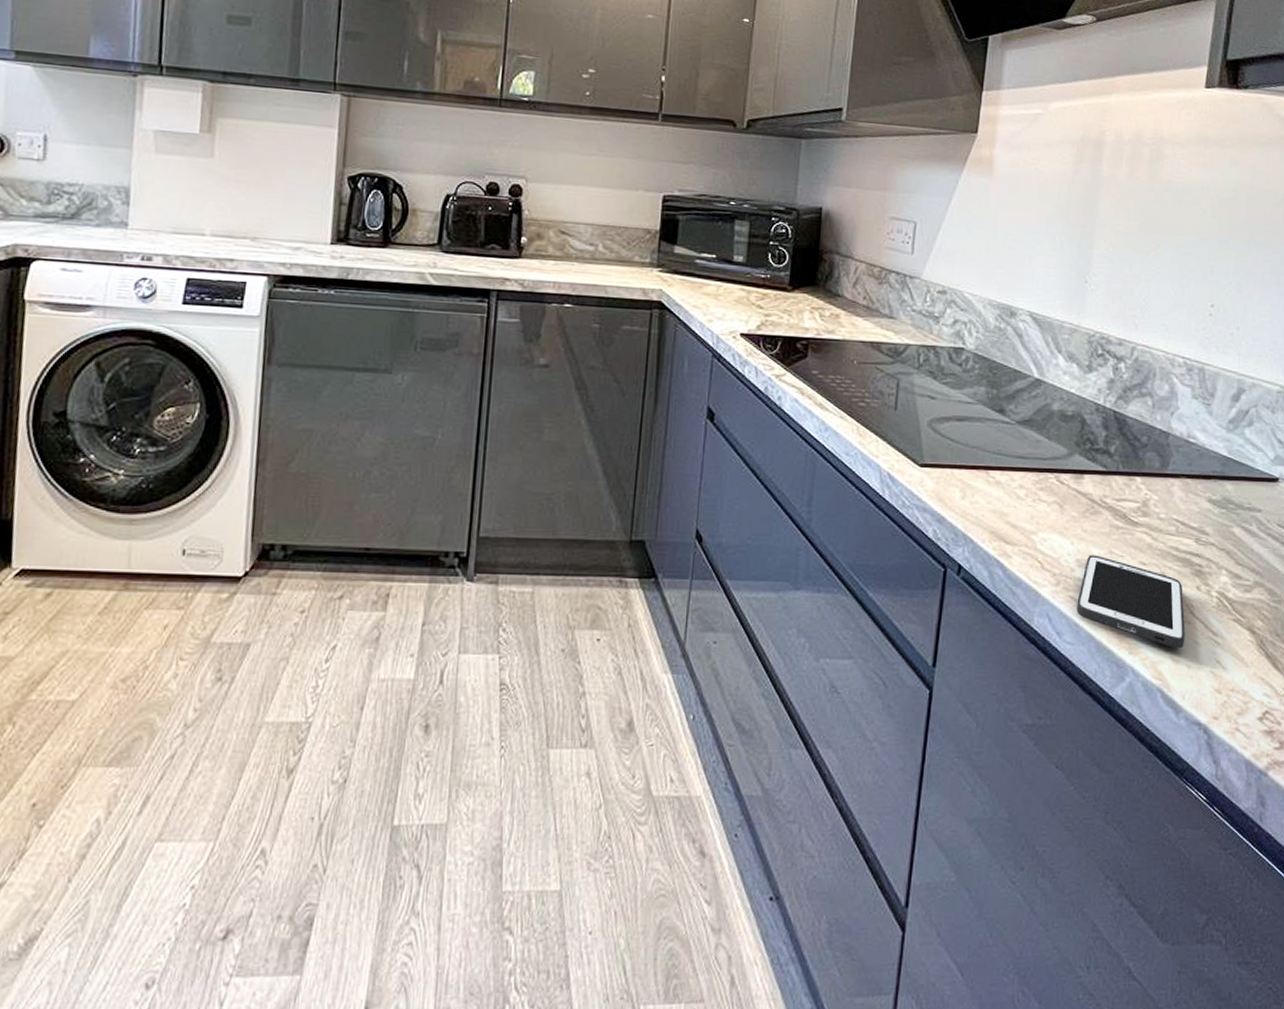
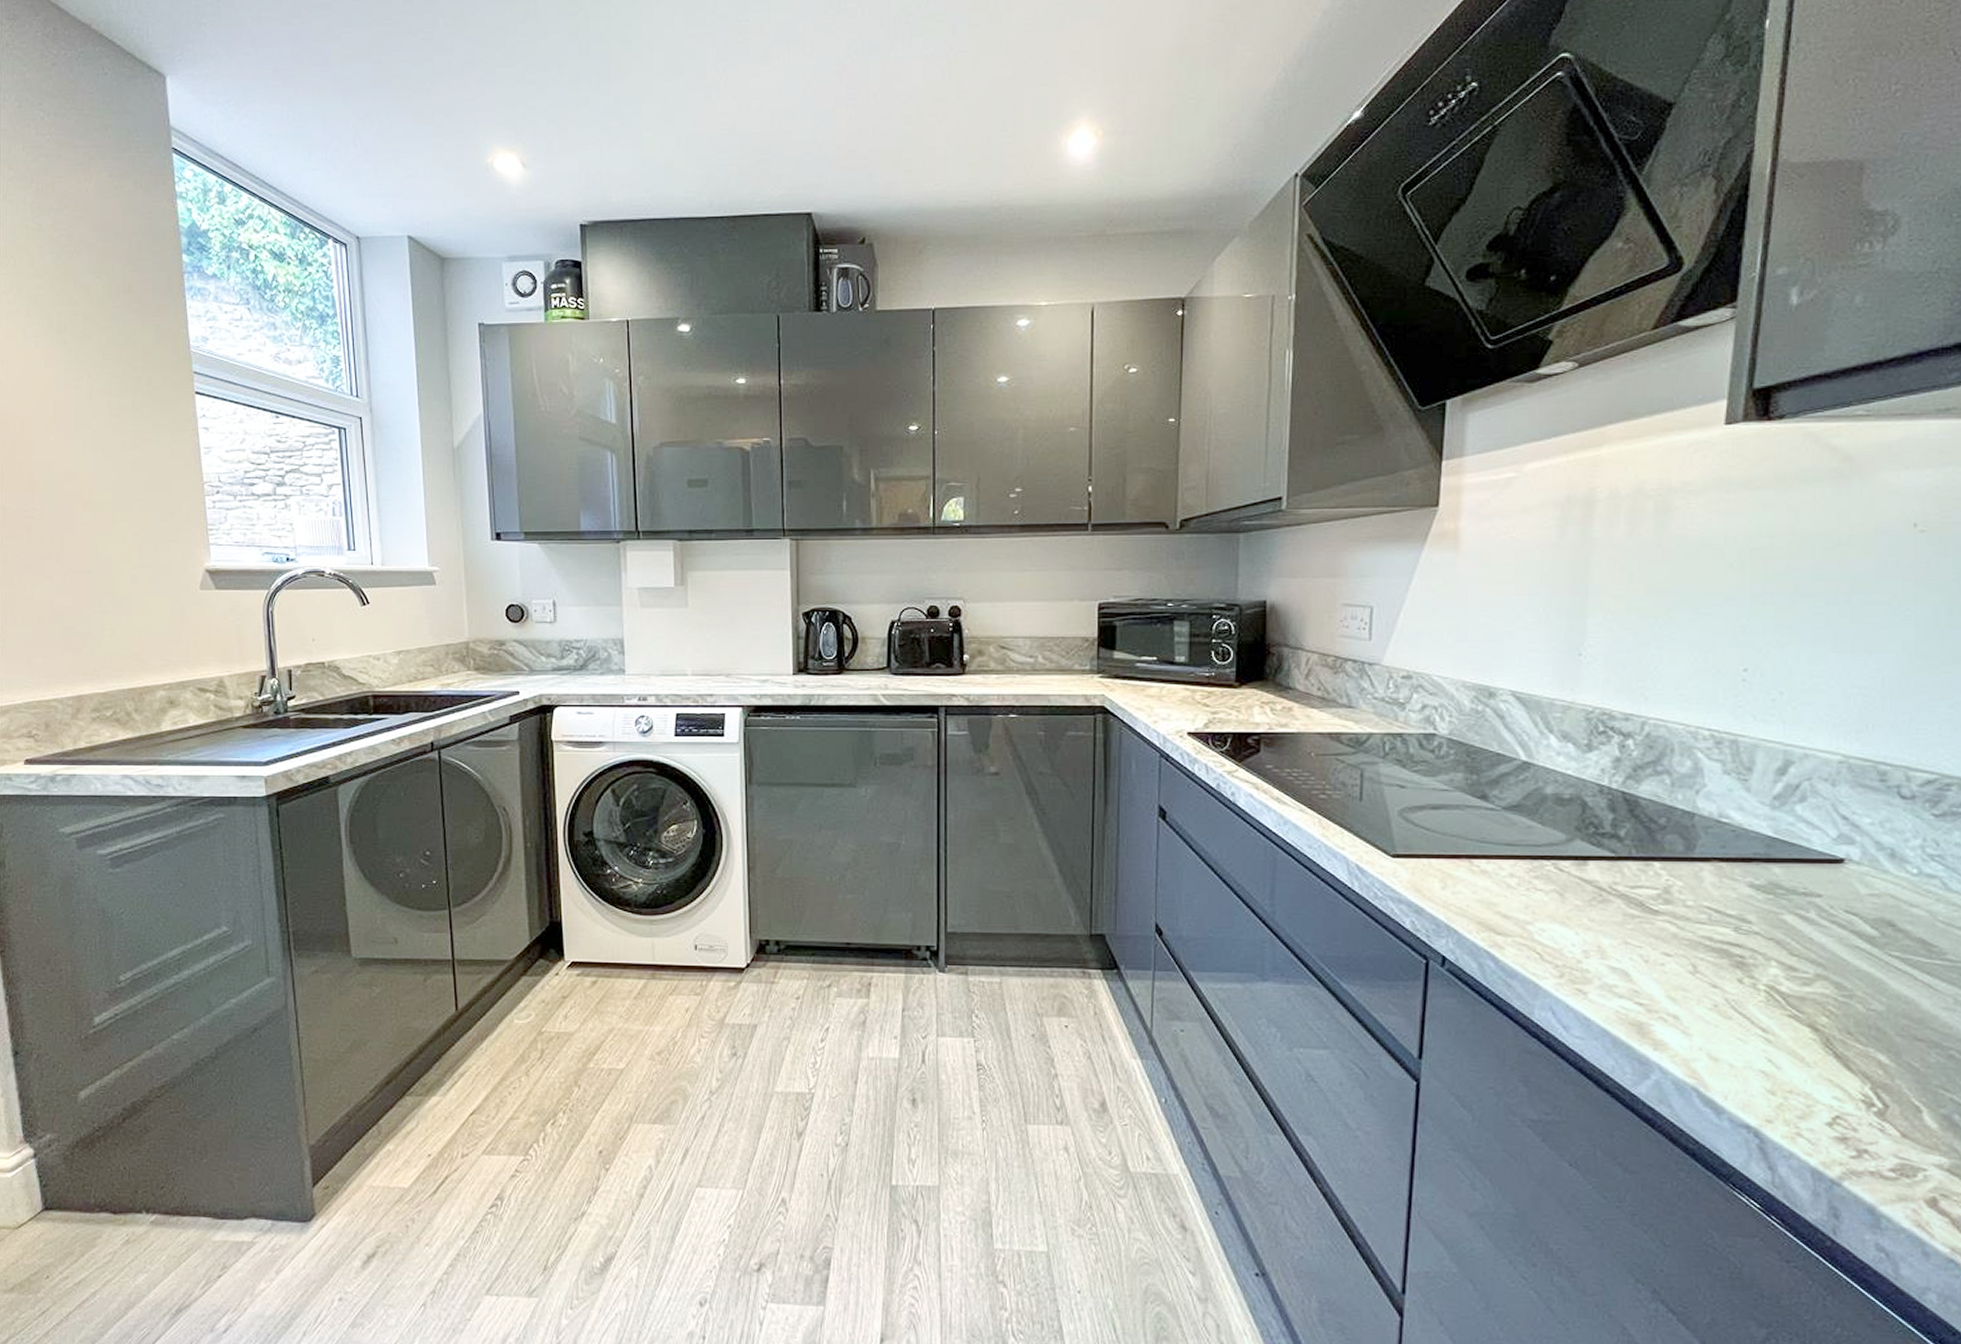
cell phone: present [1077,555,1186,649] -> none [1586,945,1726,1046]

